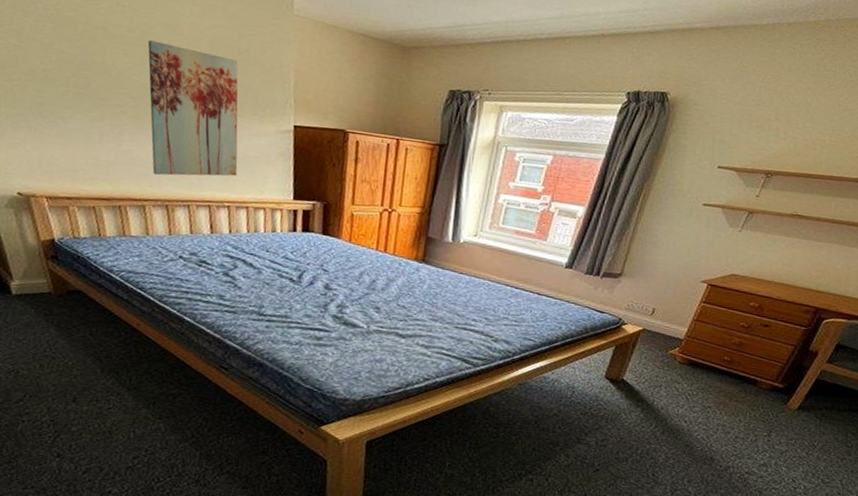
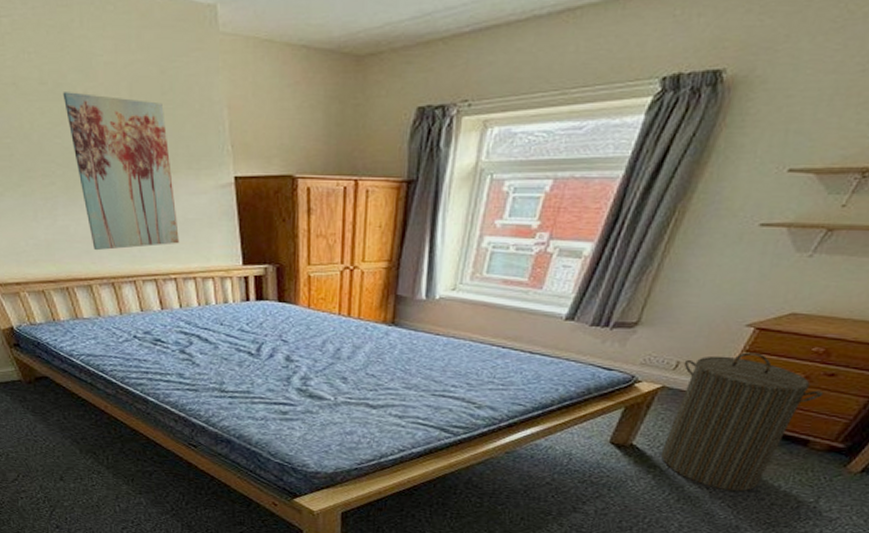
laundry hamper: none [646,303,763,426] -> present [660,352,824,492]

